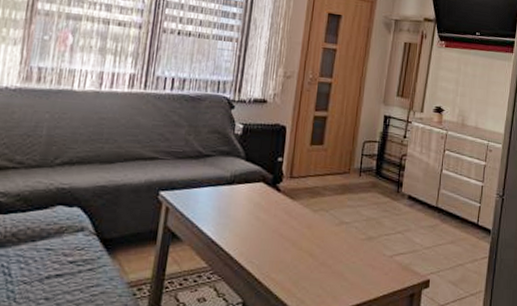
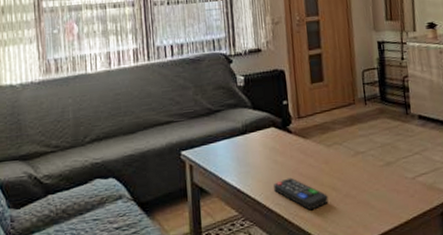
remote control: none [250,237,304,274] -> present [274,177,329,211]

